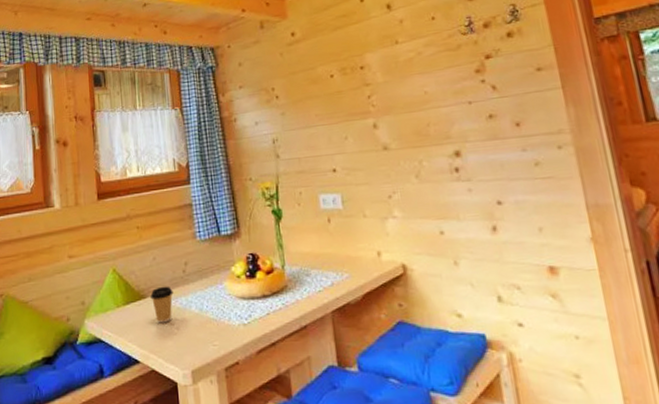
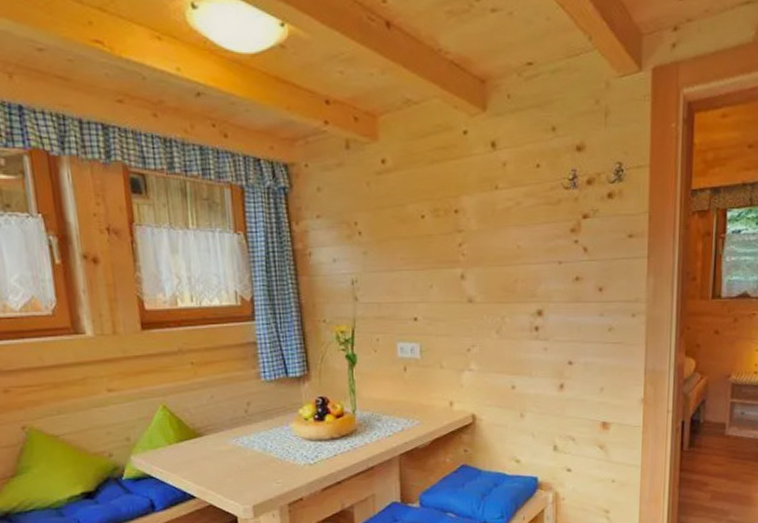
coffee cup: present [150,286,173,323] -> none [207,425,234,461]

